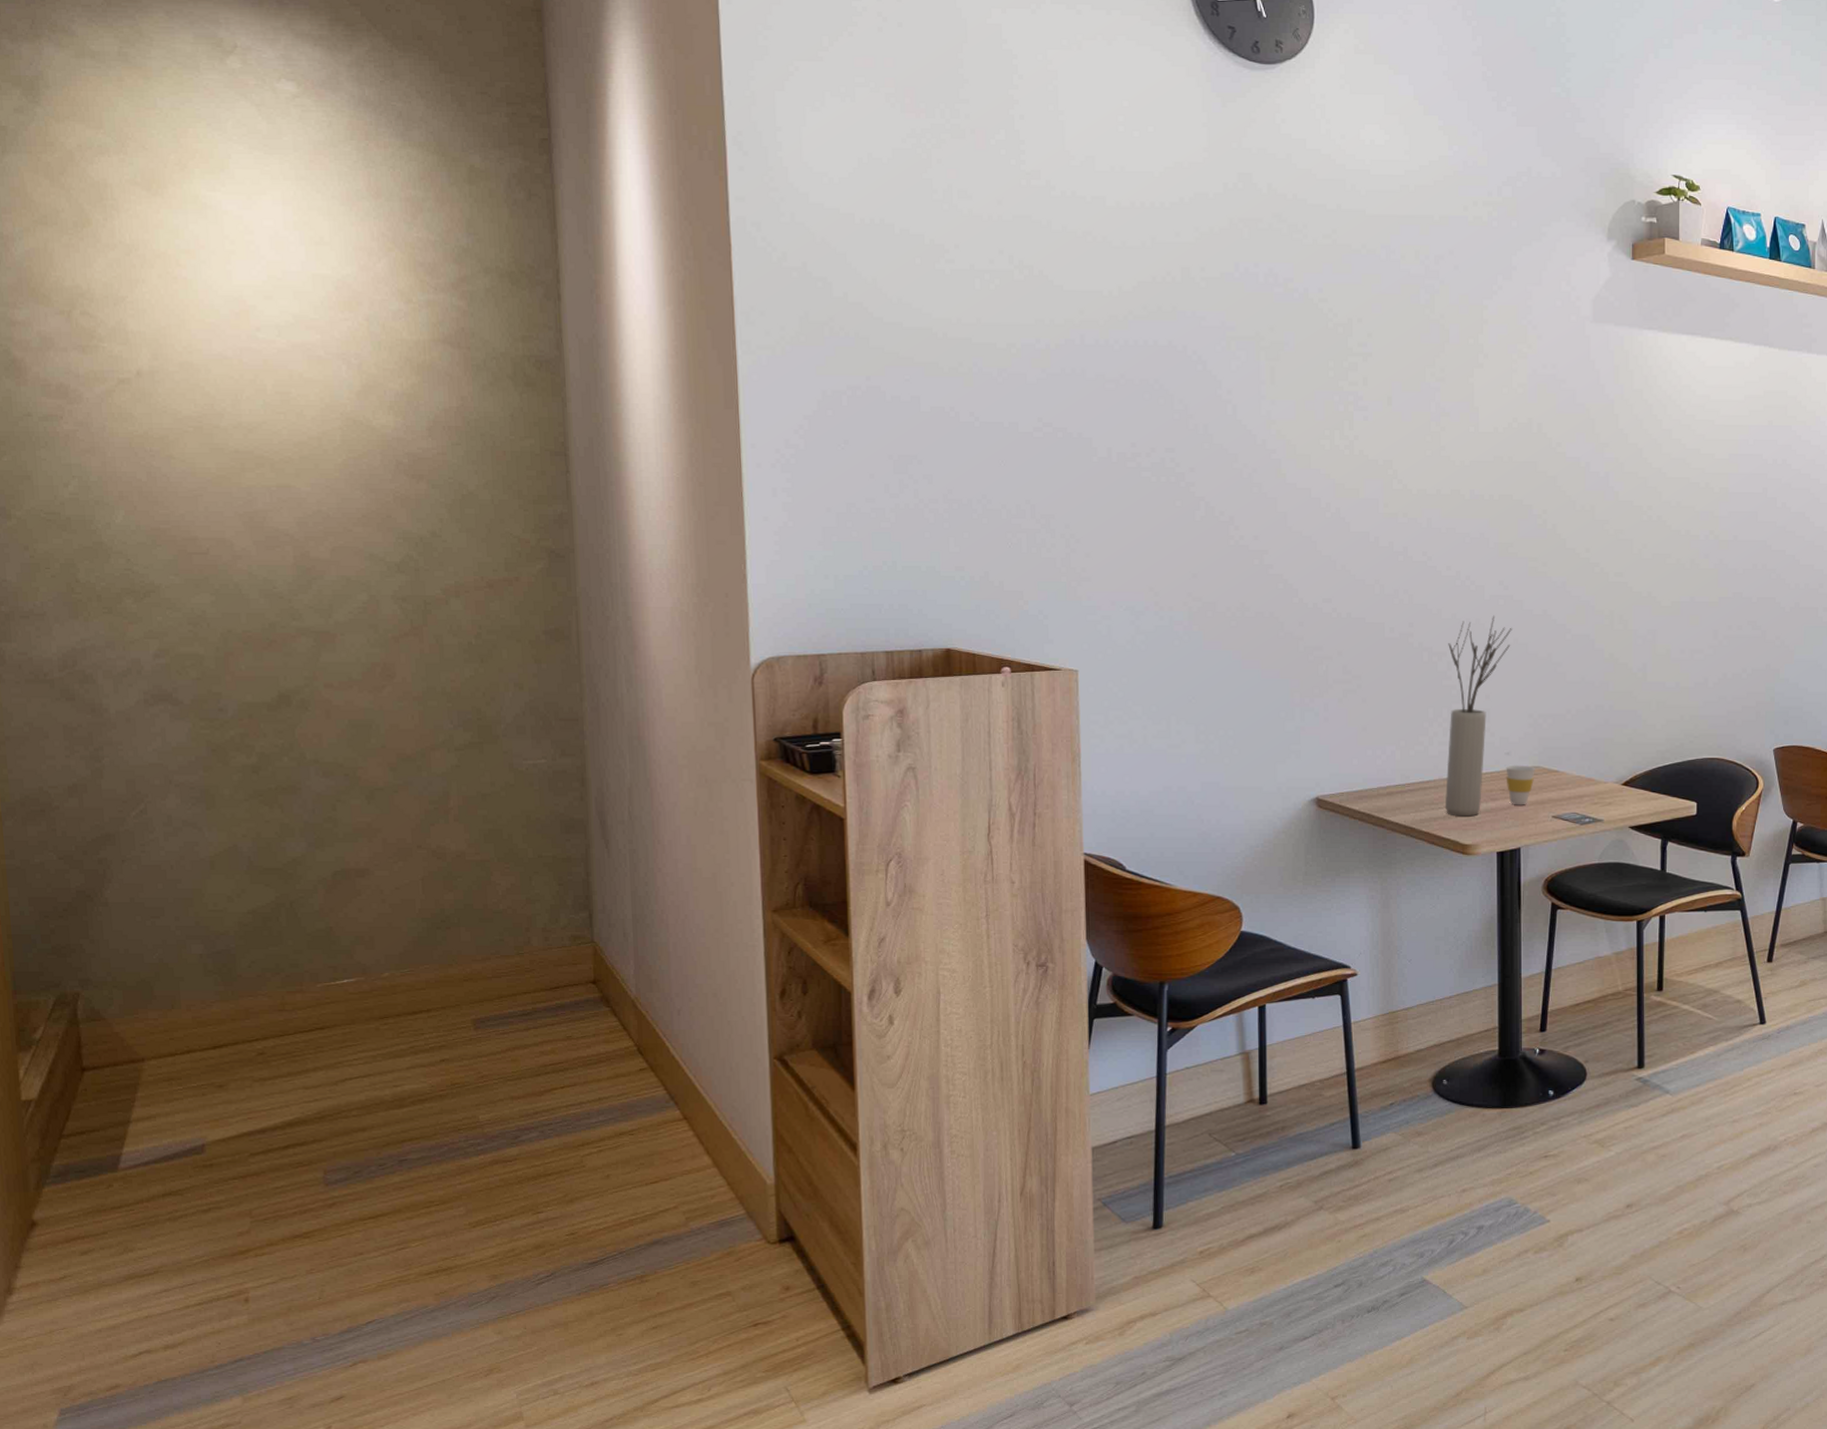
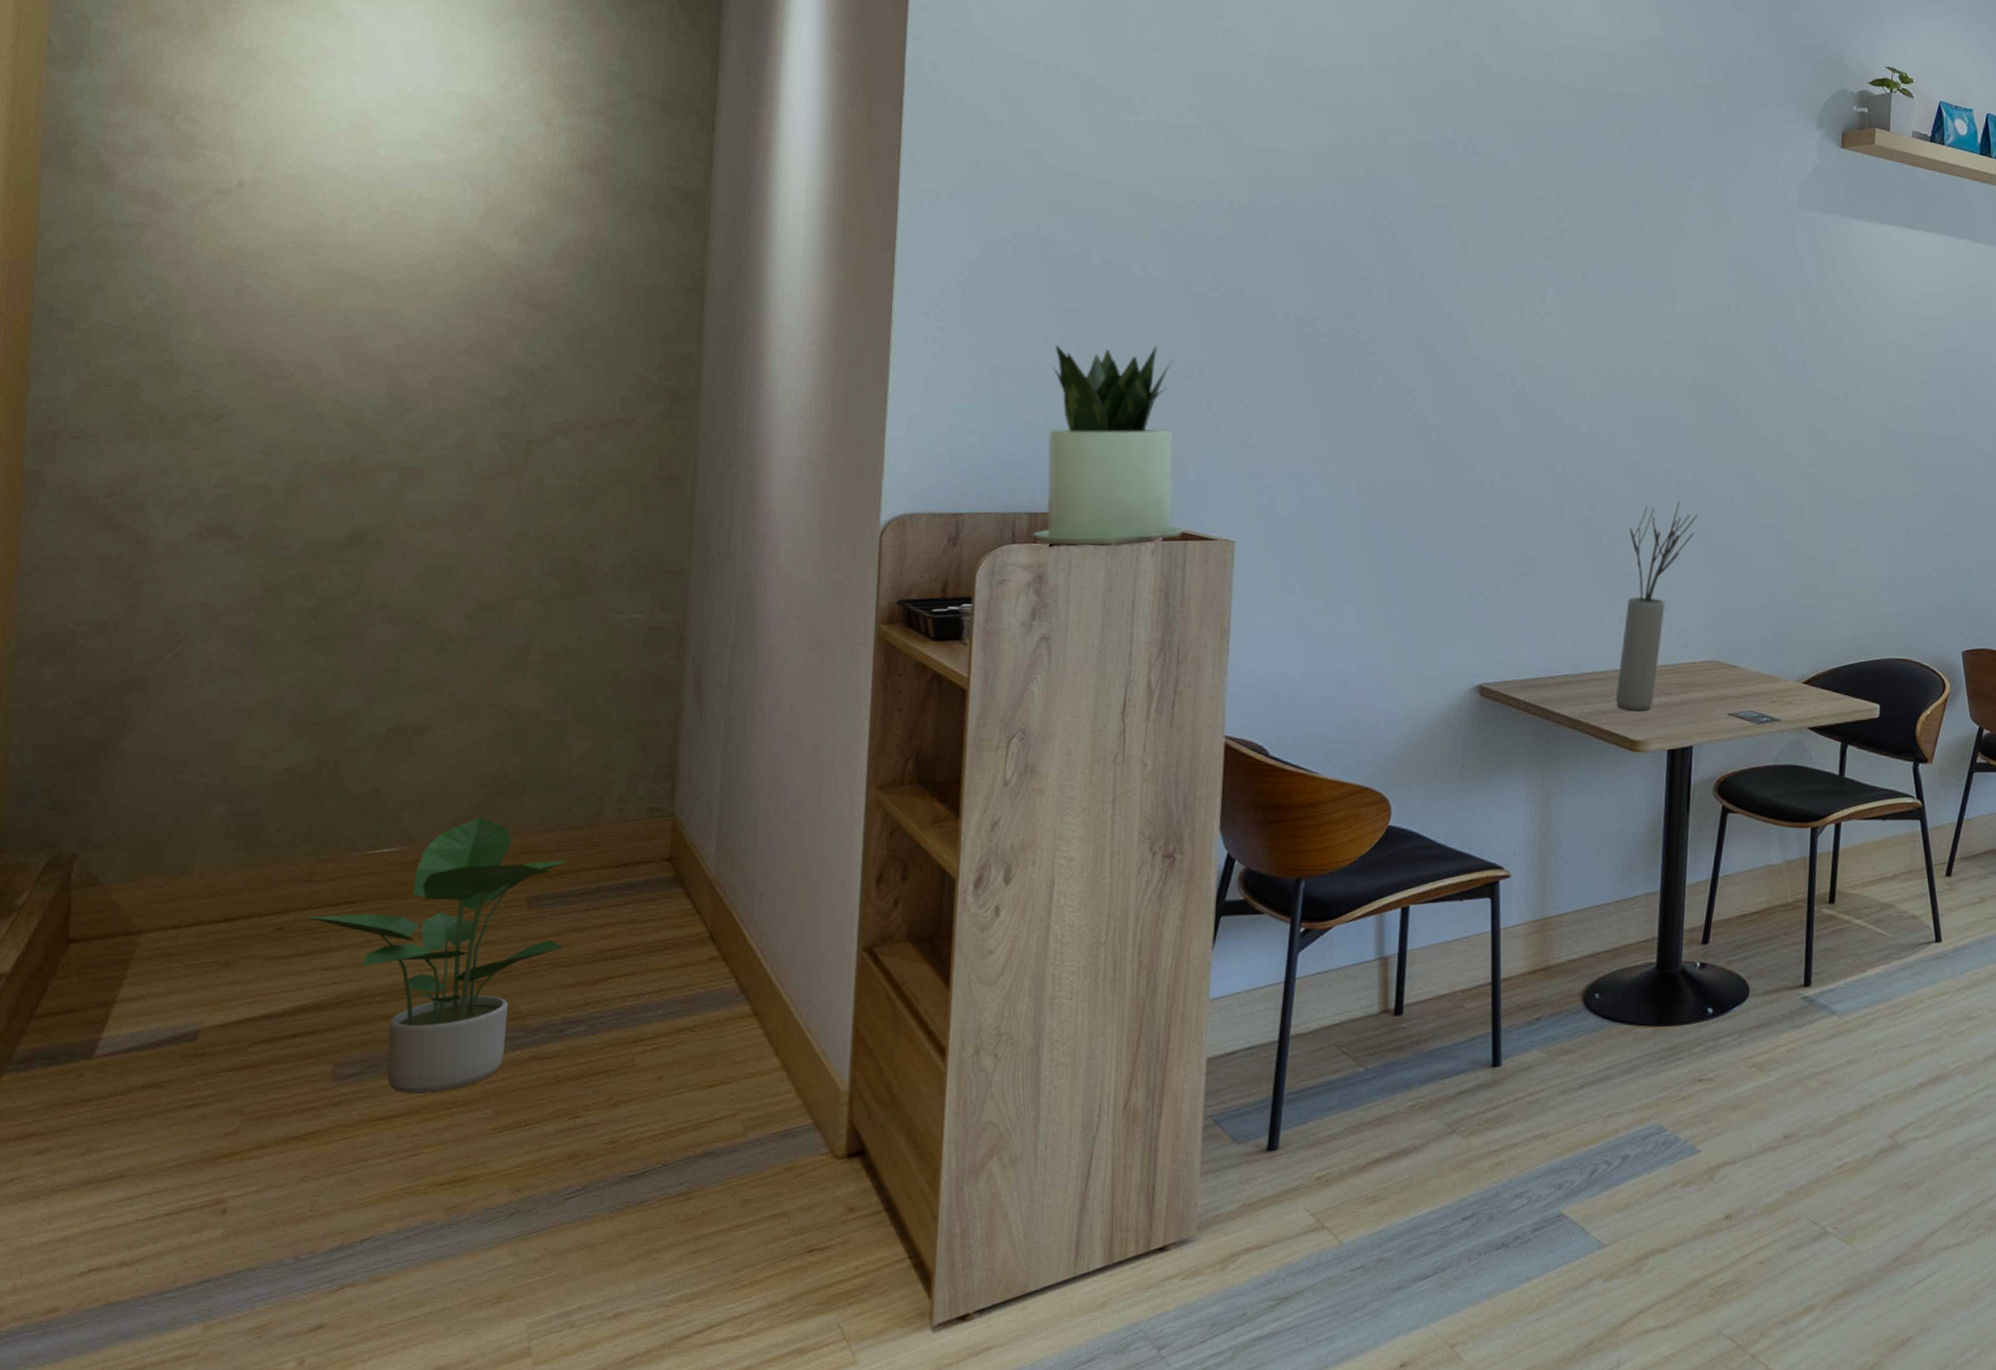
potted plant: none [283,949,511,1195] -> present [306,817,568,1093]
planter: none [891,487,1031,682] -> present [1033,346,1185,547]
cup: present [1506,765,1536,805] -> none [1681,658,1714,701]

